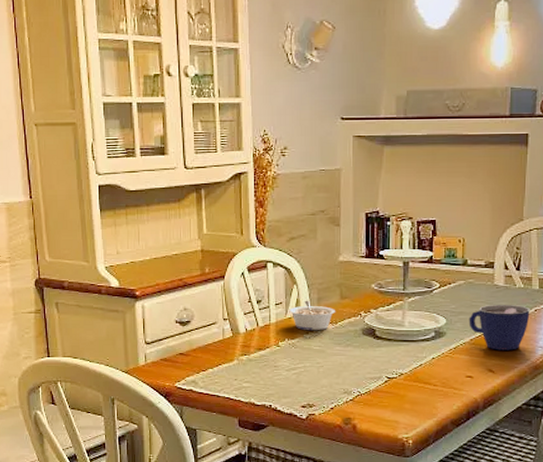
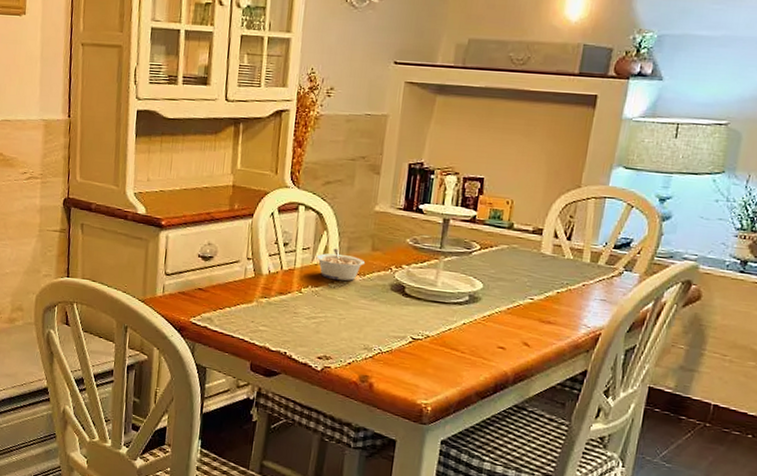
cup: present [469,304,530,350] -> none [507,273,578,325]

